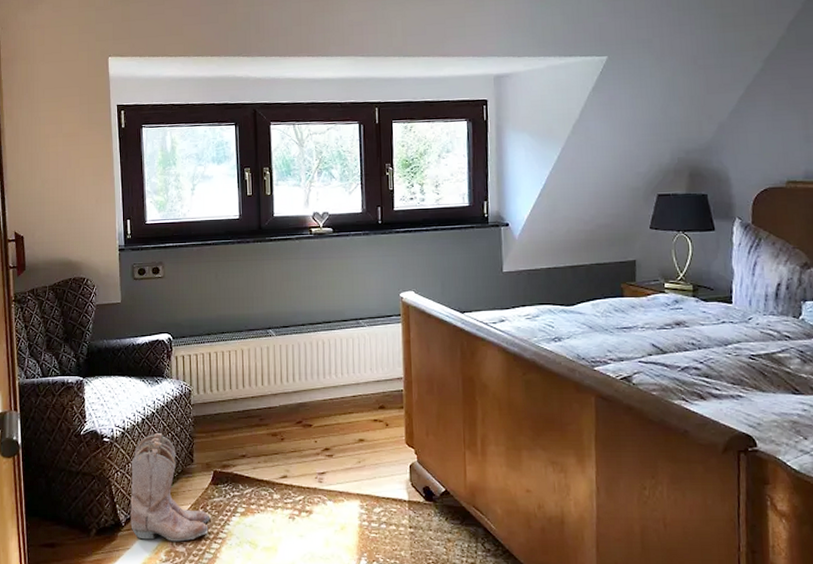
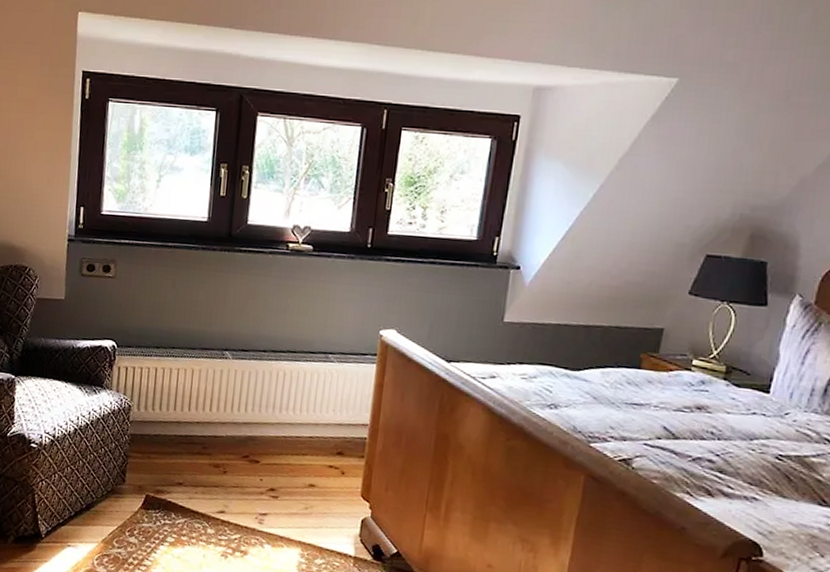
boots: present [130,432,211,542] -> none [51,445,137,563]

